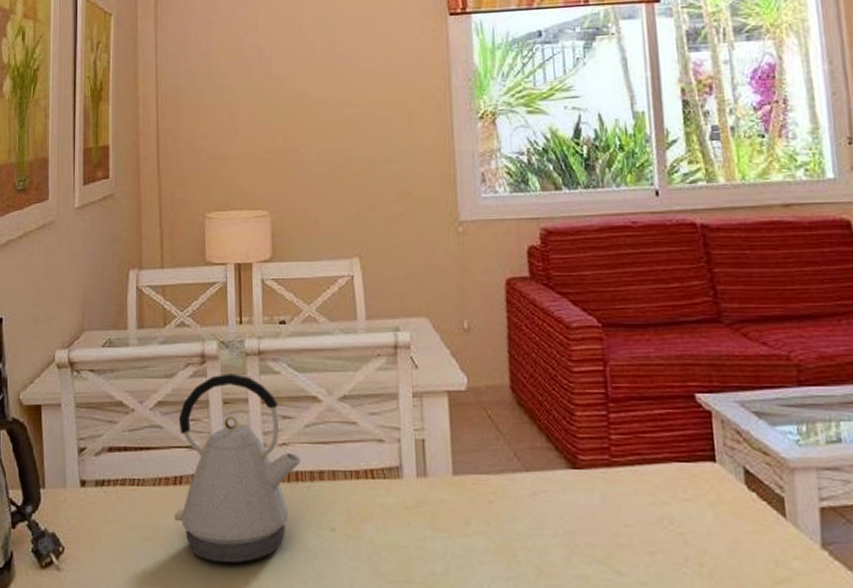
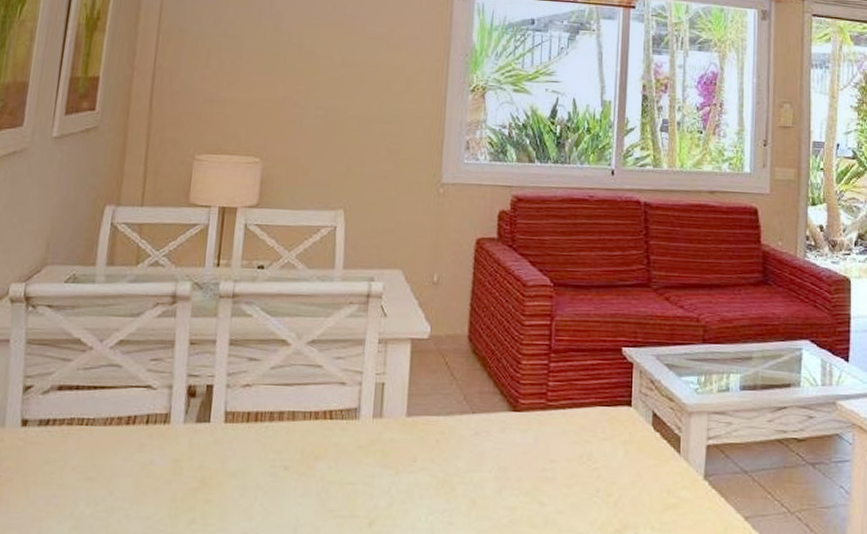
kettle: present [173,373,301,563] -> none [122,314,263,502]

